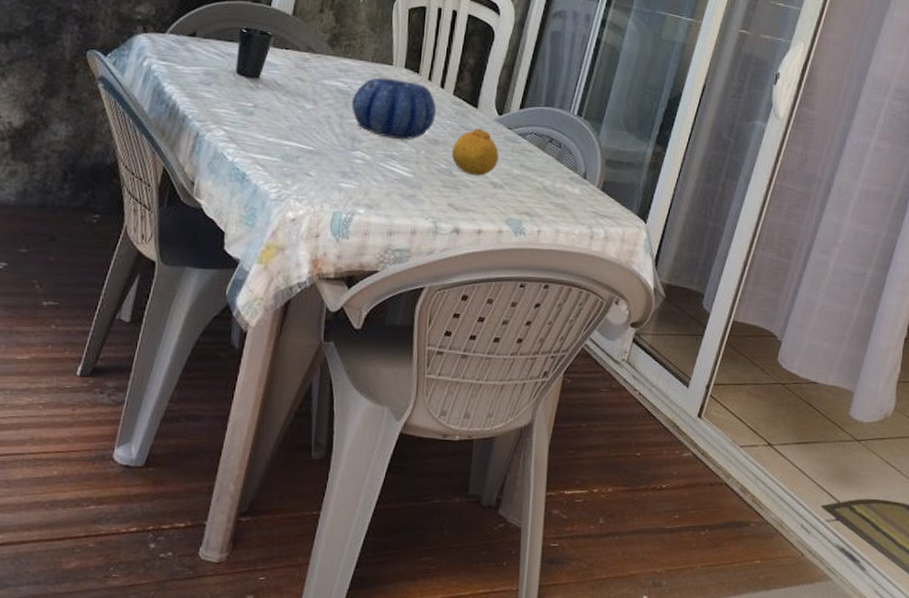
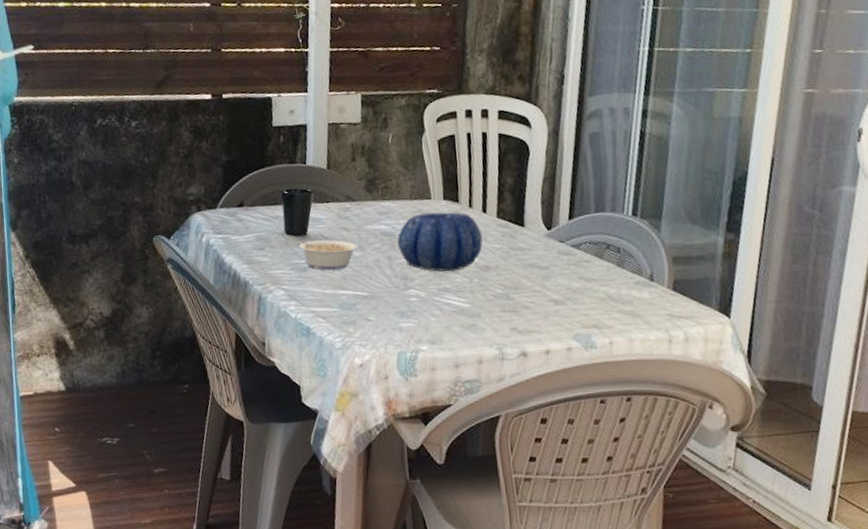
legume: none [243,78,311,120] -> present [292,237,359,271]
fruit: present [452,128,499,176] -> none [505,247,555,296]

